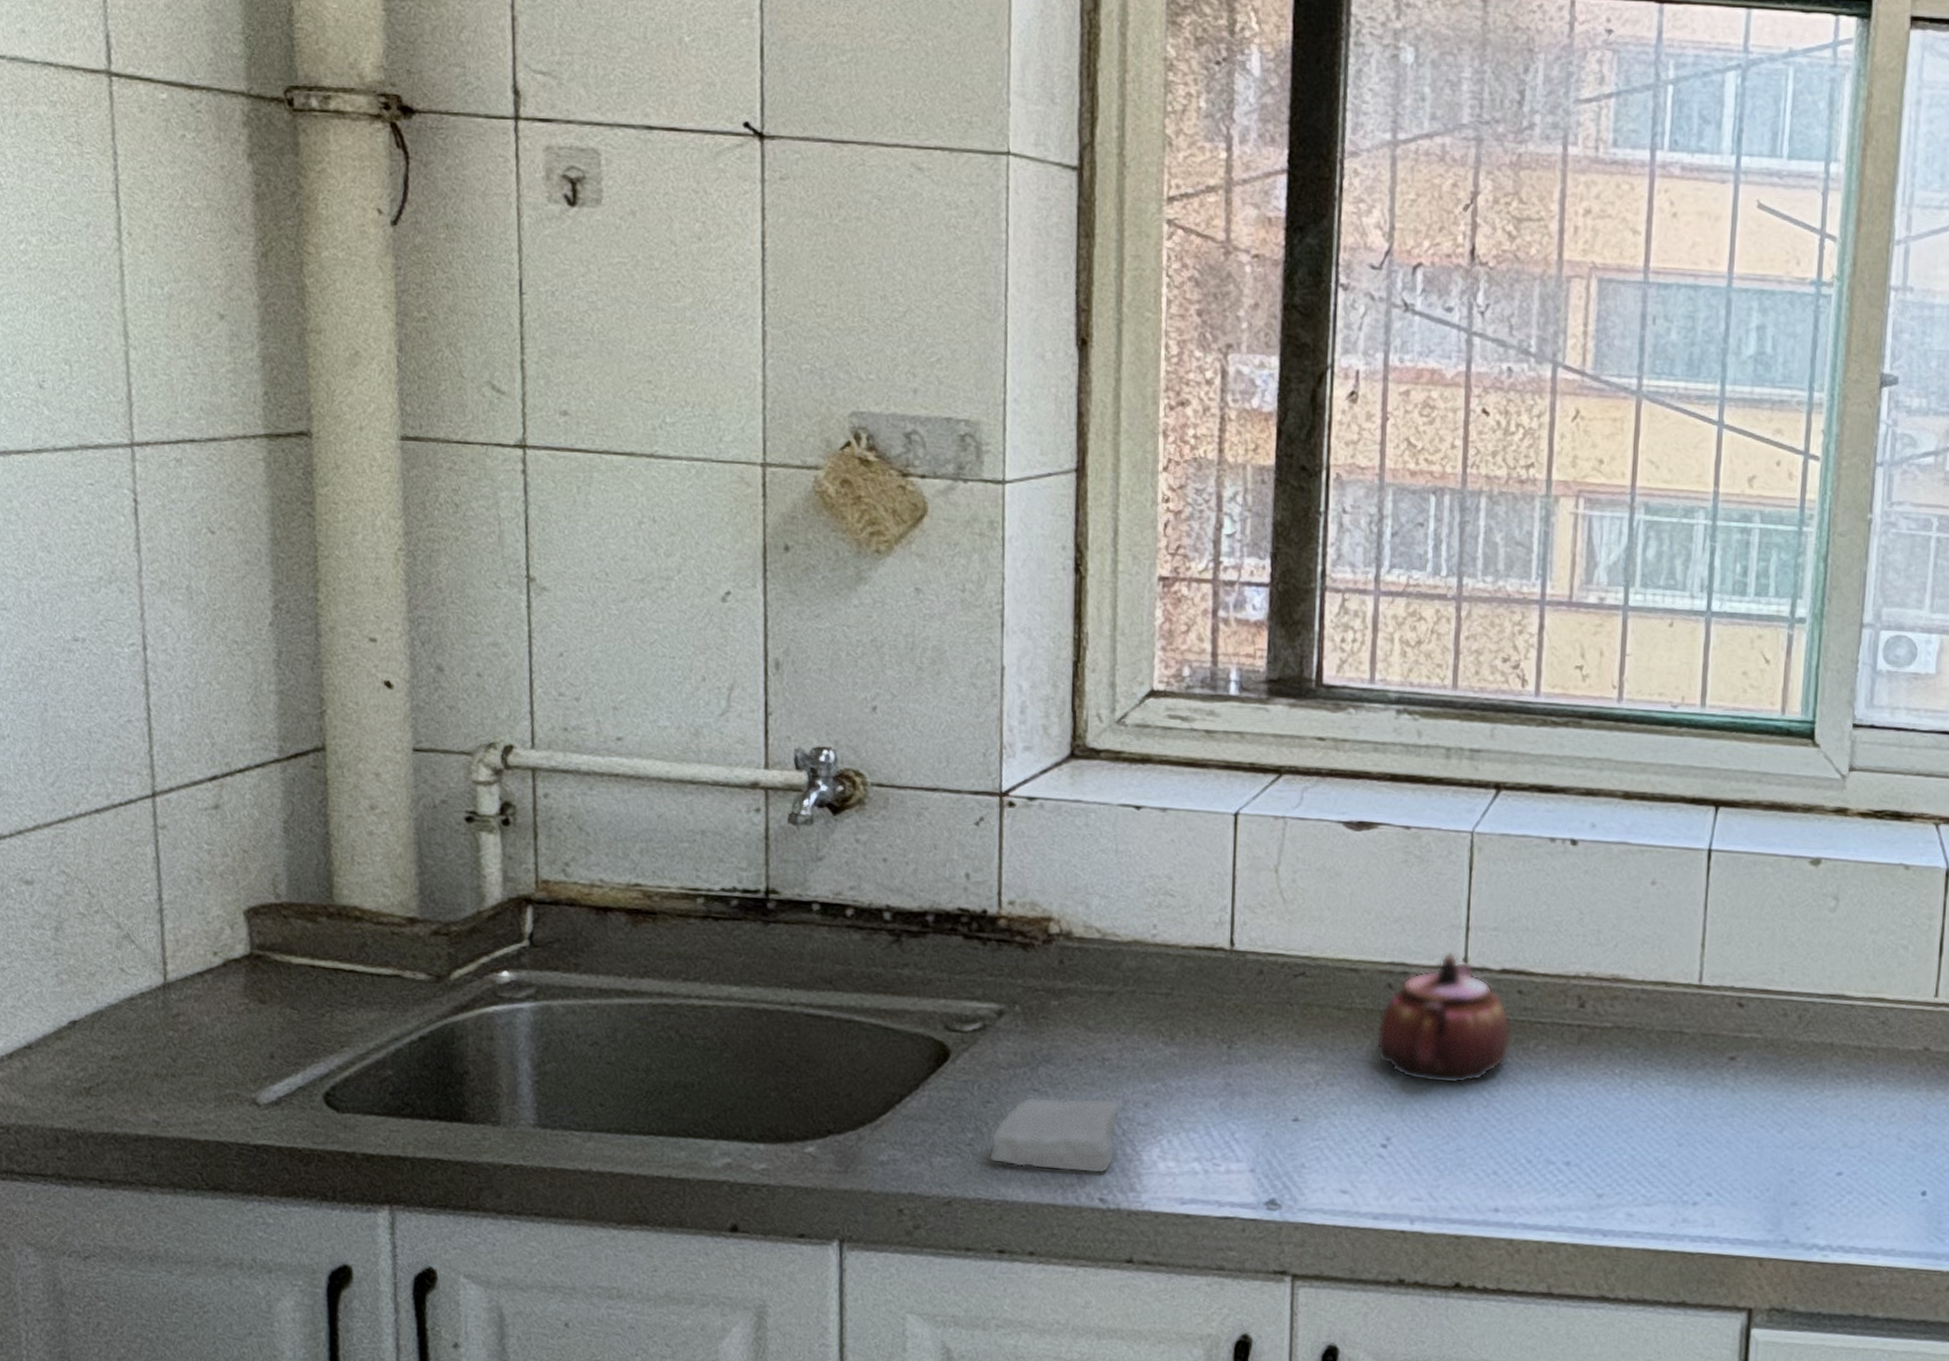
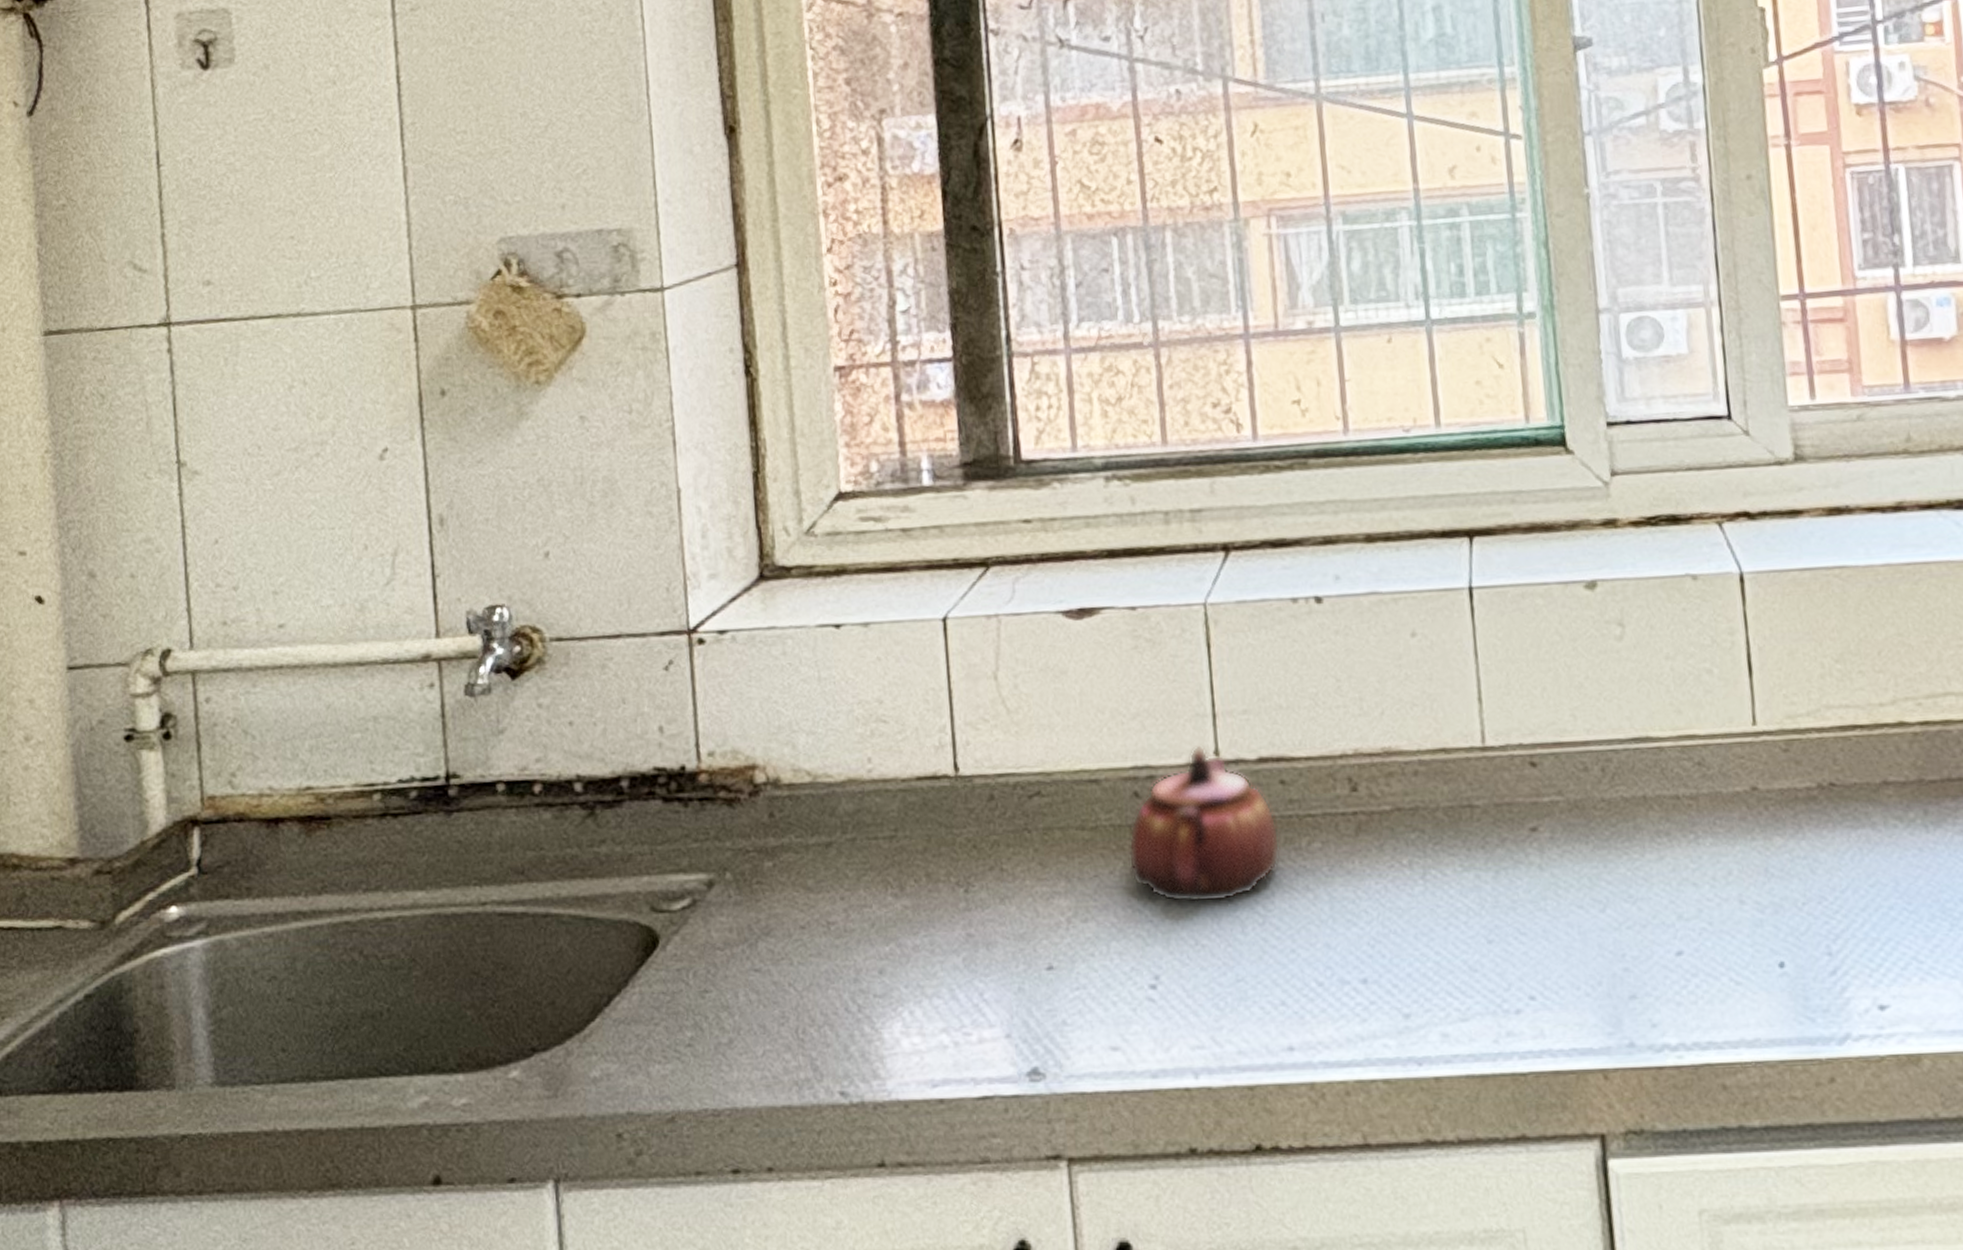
soap bar: present [988,1096,1121,1174] -> none [711,969,854,1066]

